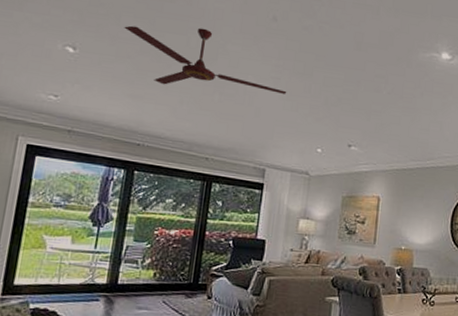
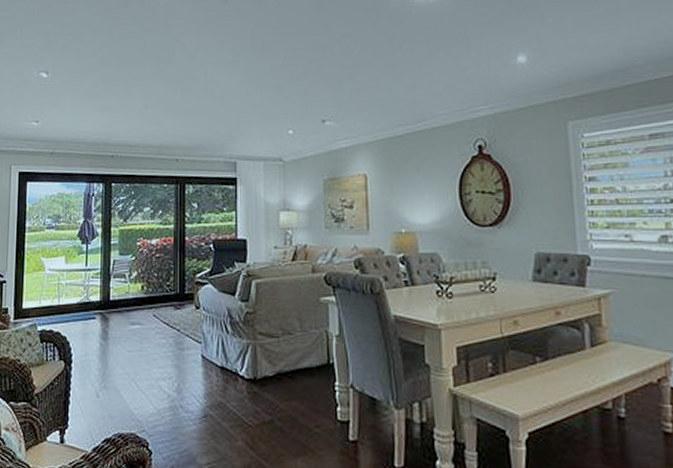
ceiling fan: present [124,25,287,94] -> none [86,26,248,92]

